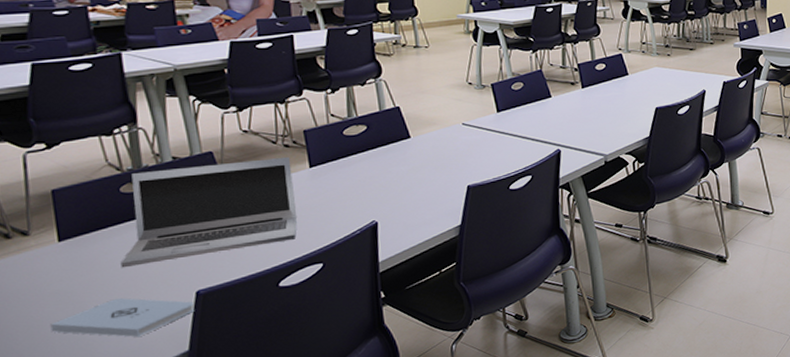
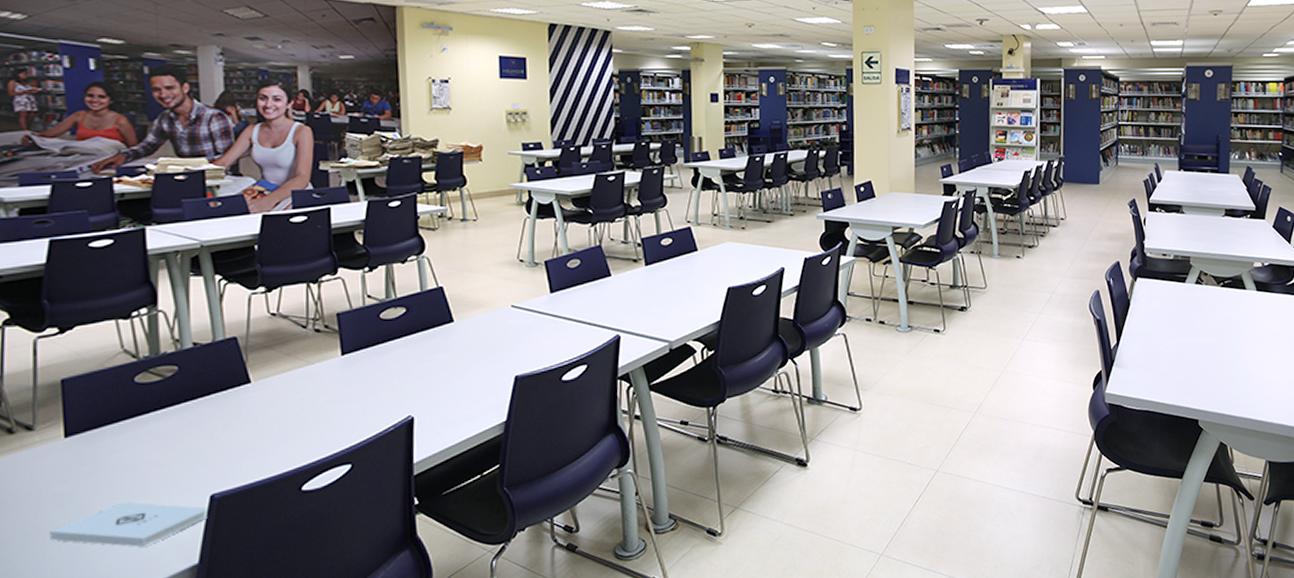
laptop: present [120,156,298,268] -> none [130,342,326,468]

